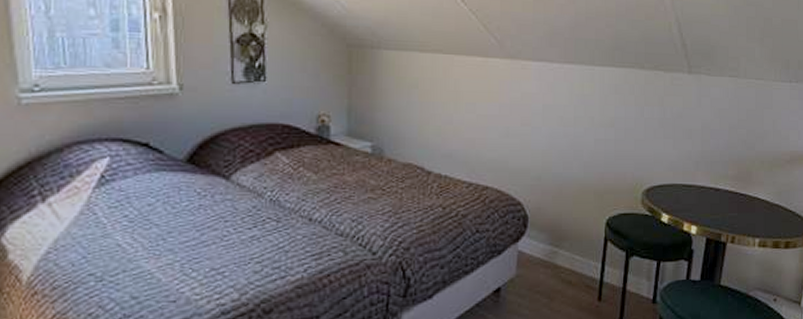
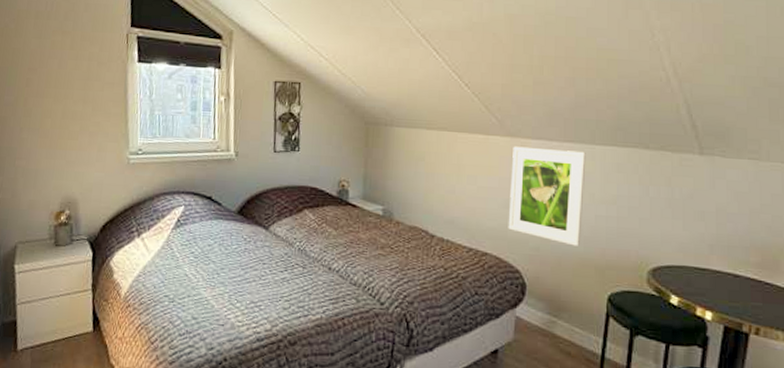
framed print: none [509,69,586,172] -> present [508,146,586,246]

